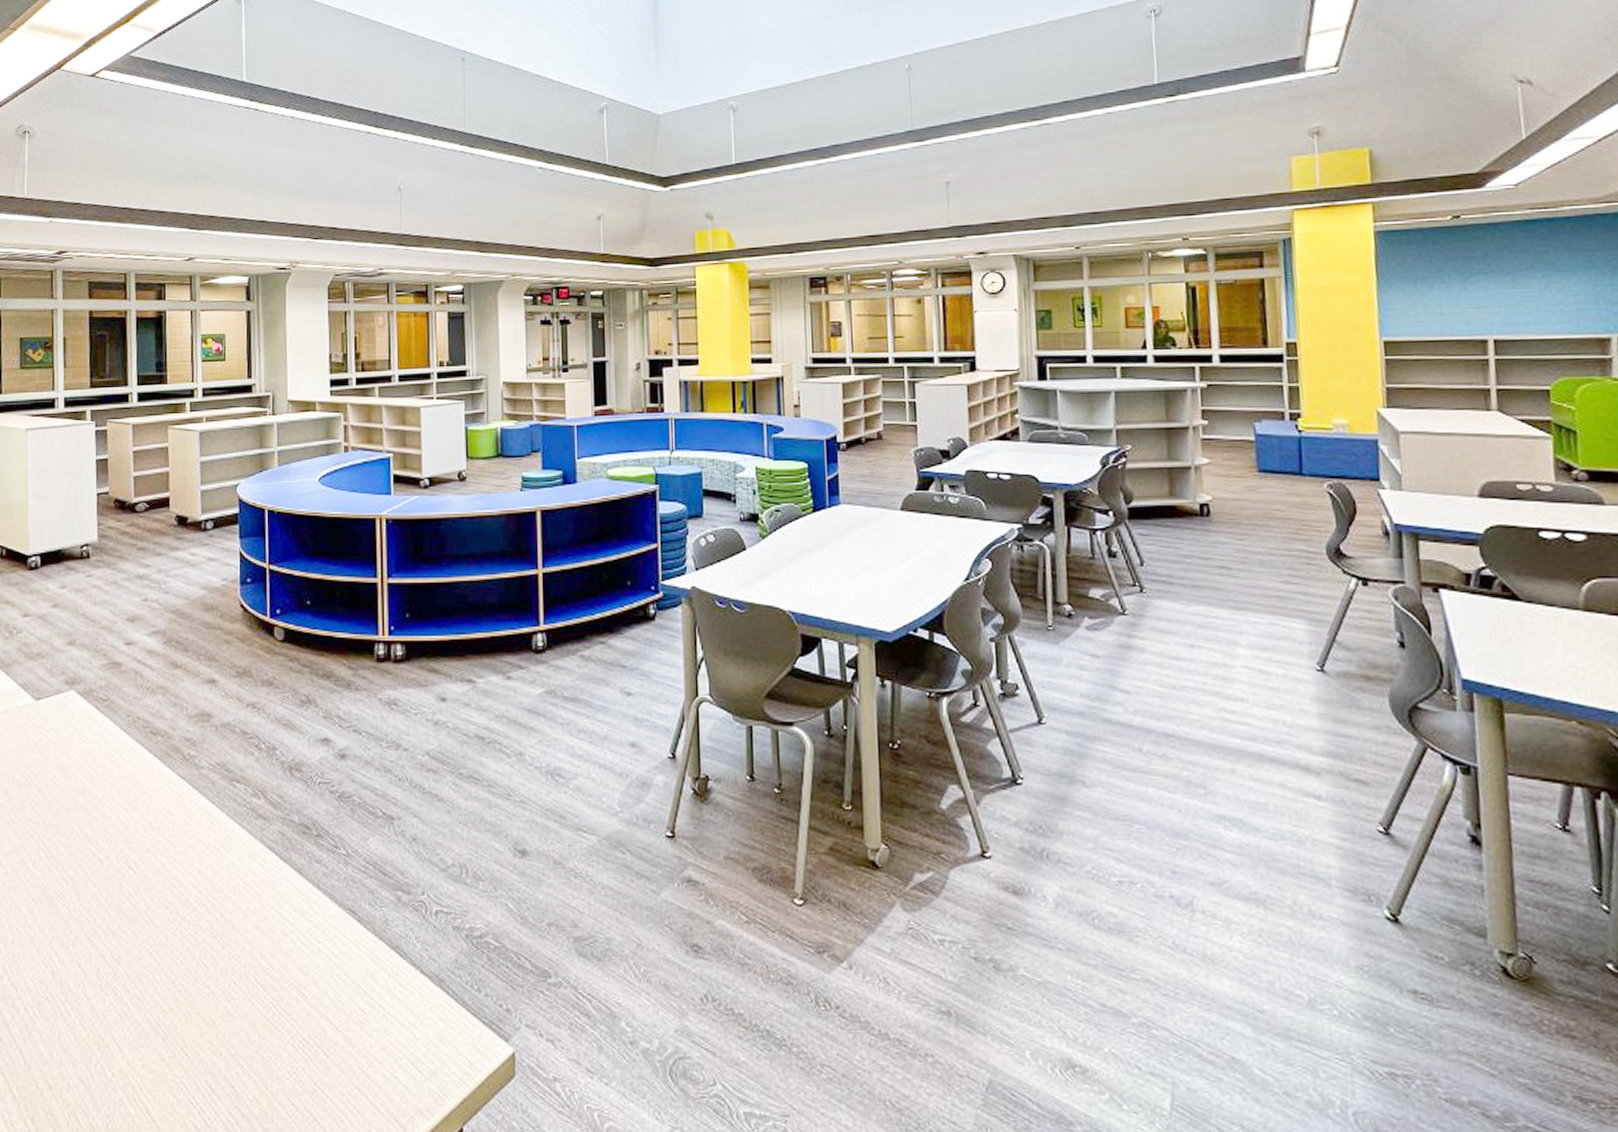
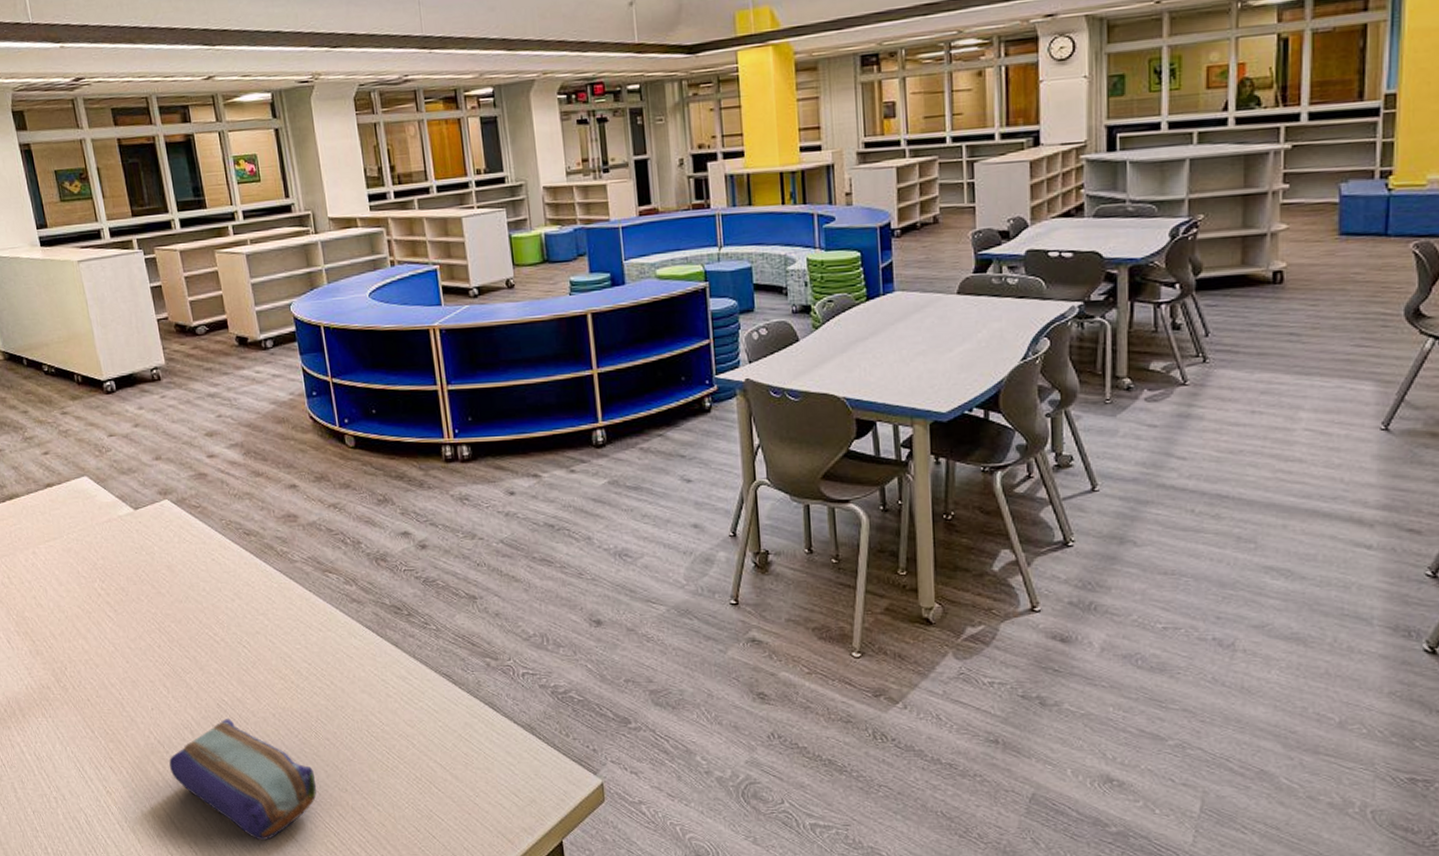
pencil case: none [20,957,187,1119] -> present [169,719,317,841]

